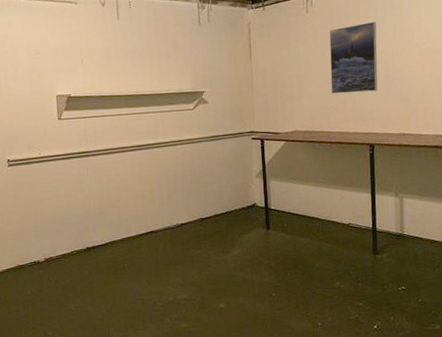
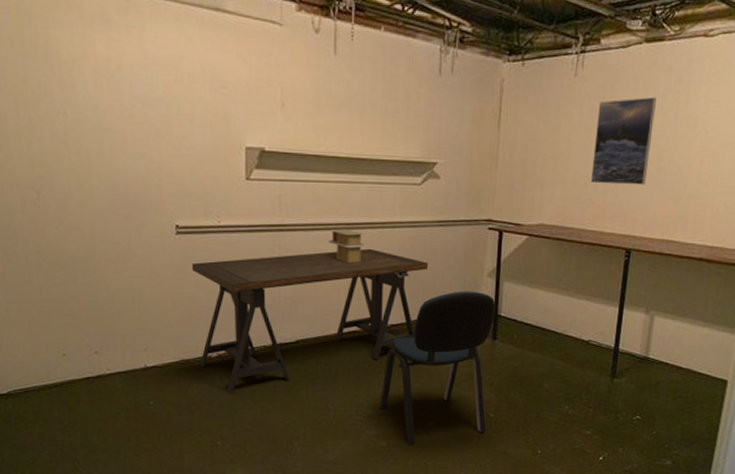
desk: none [20,163,207,292] -> present [191,248,429,395]
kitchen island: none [125,150,153,176] -> present [329,229,364,263]
office chair: none [178,190,271,325] -> present [379,291,496,445]

